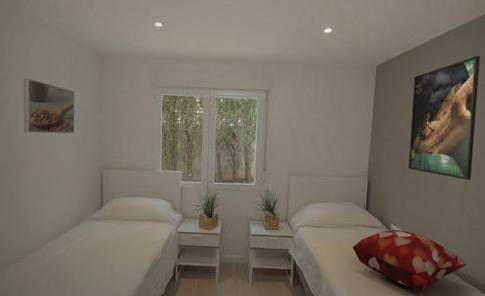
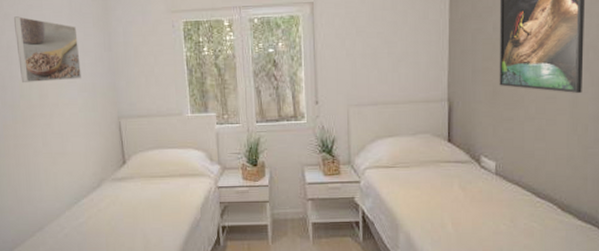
decorative pillow: present [352,229,467,290] -> none [434,163,582,235]

